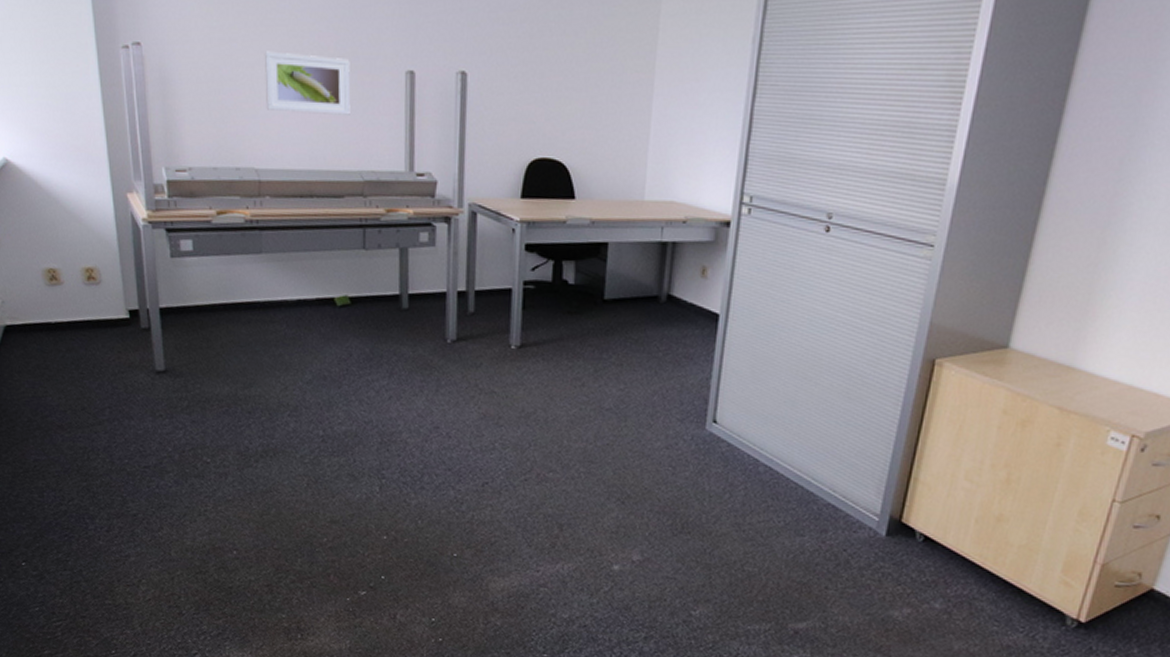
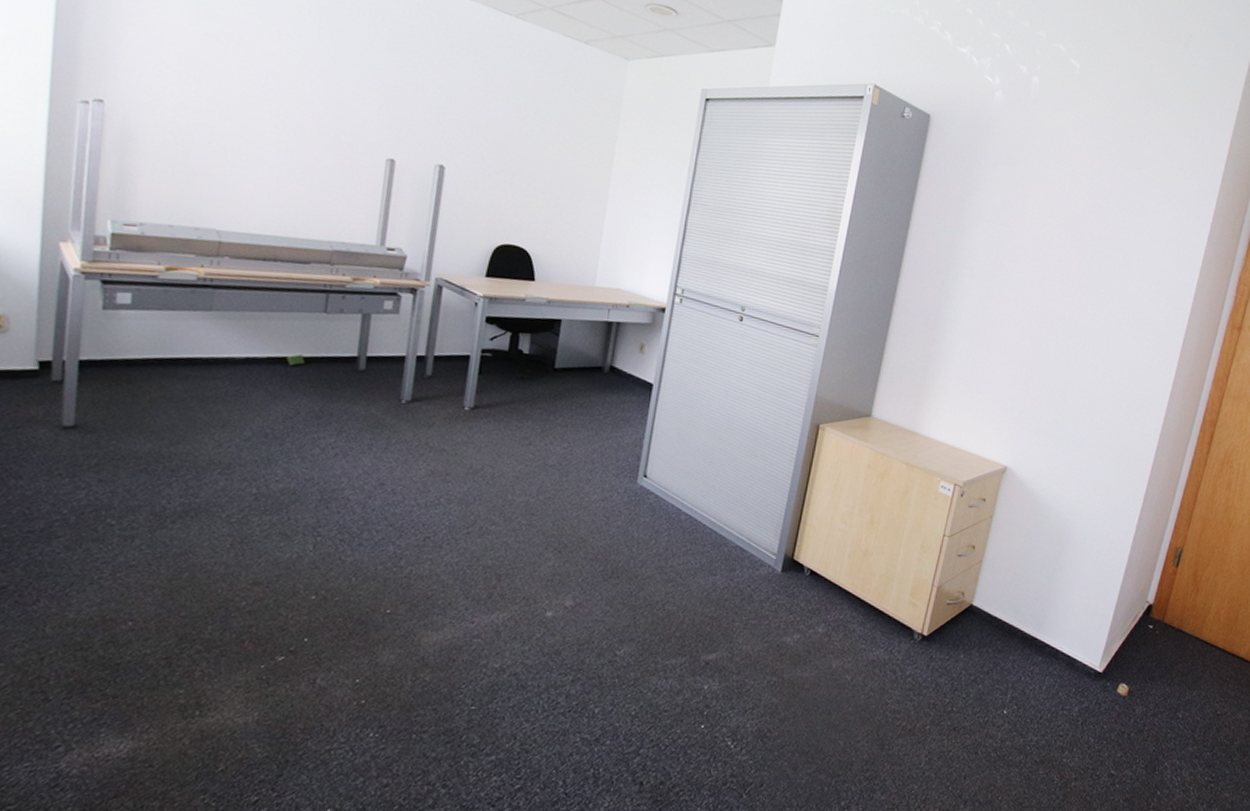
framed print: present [265,51,351,115] -> none [237,124,332,191]

